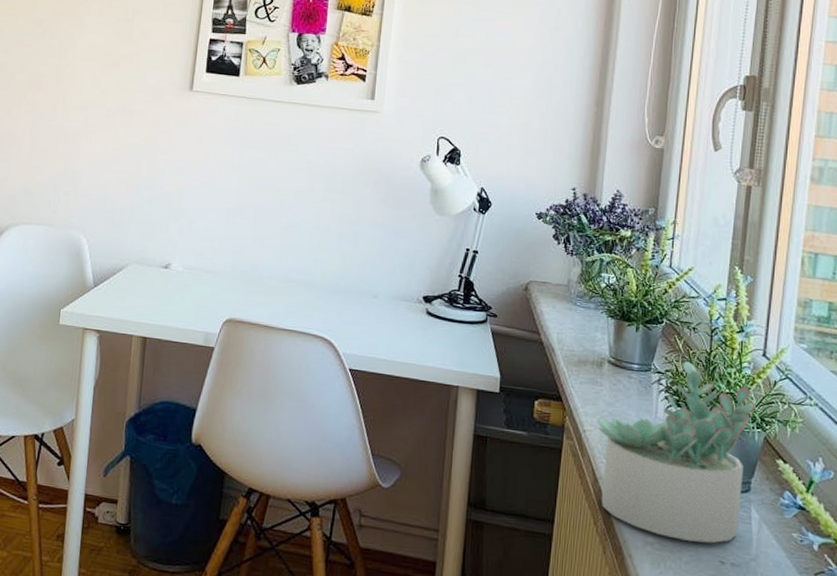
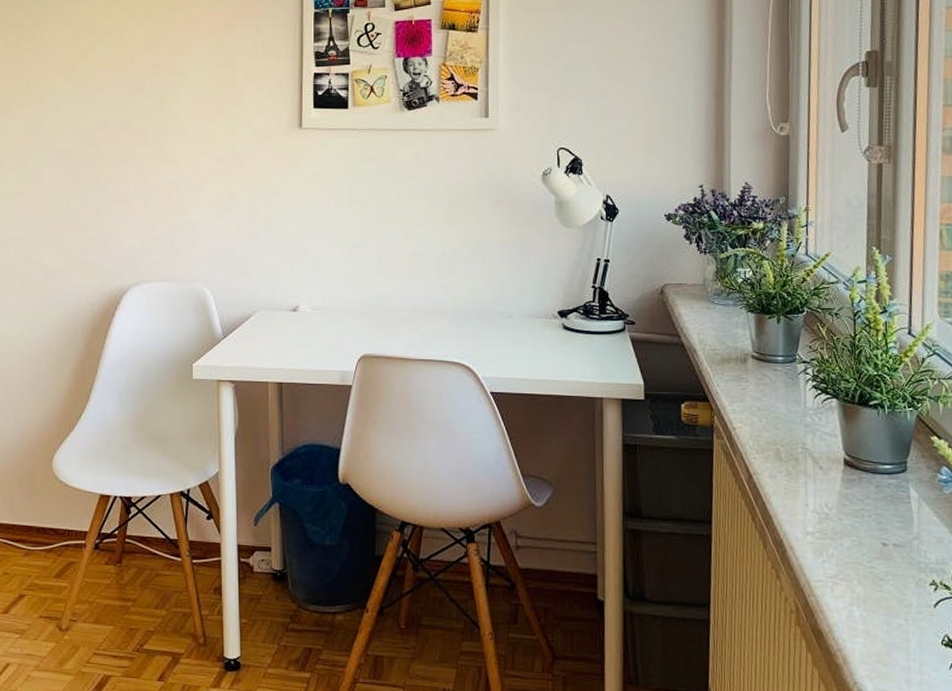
succulent plant: present [597,361,756,544] -> none [746,348,905,527]

